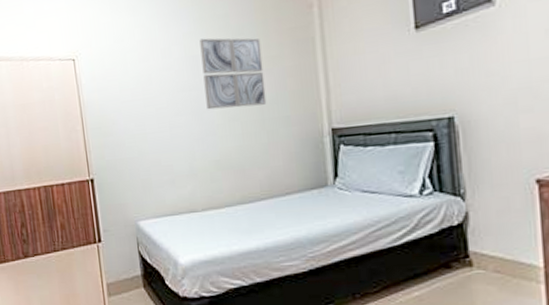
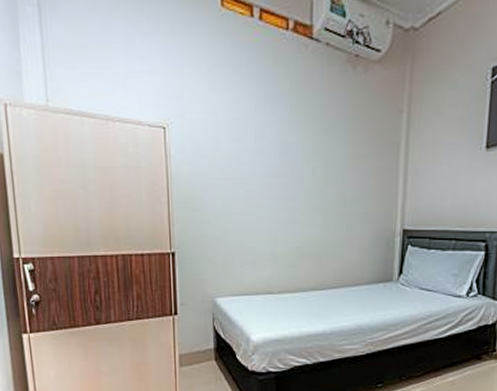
wall art: present [199,37,267,110] -> none [293,126,351,199]

